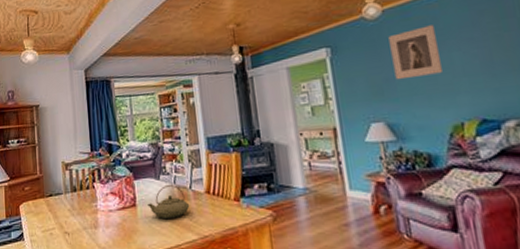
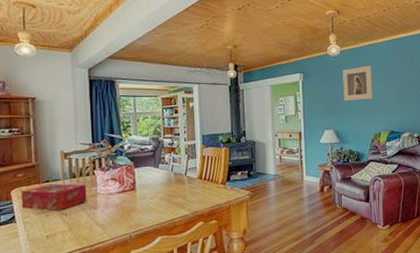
tissue box: none [28,198,88,228] -> present [20,183,87,211]
teapot: present [147,185,190,220] -> none [146,172,184,200]

